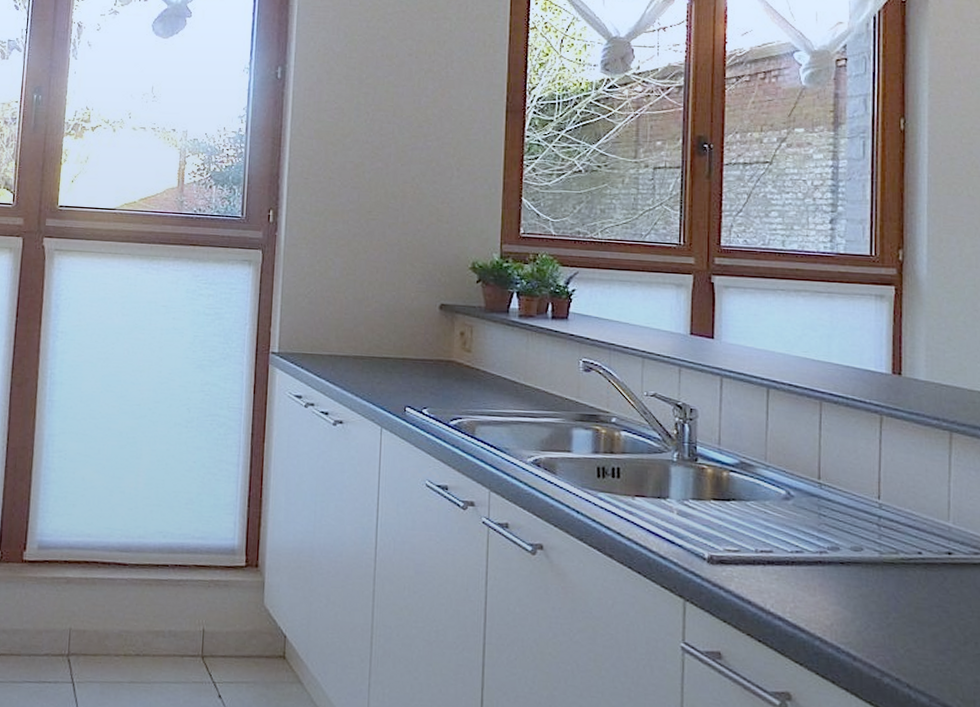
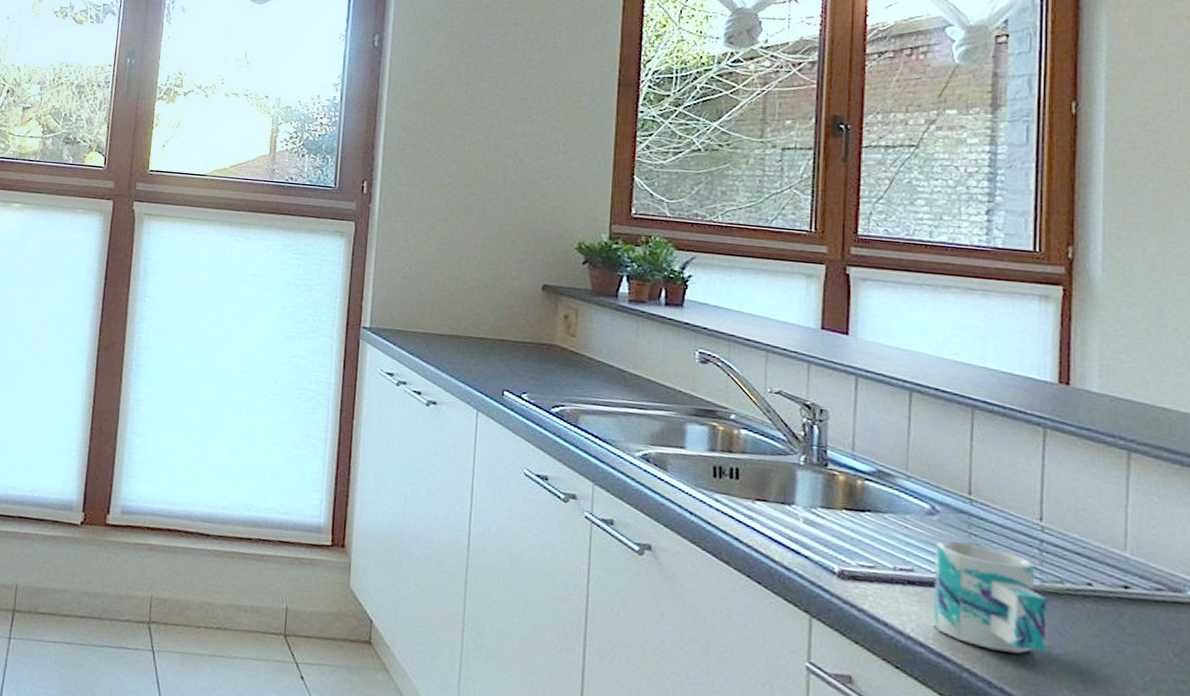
mug: none [790,522,885,620] -> present [933,540,1047,654]

